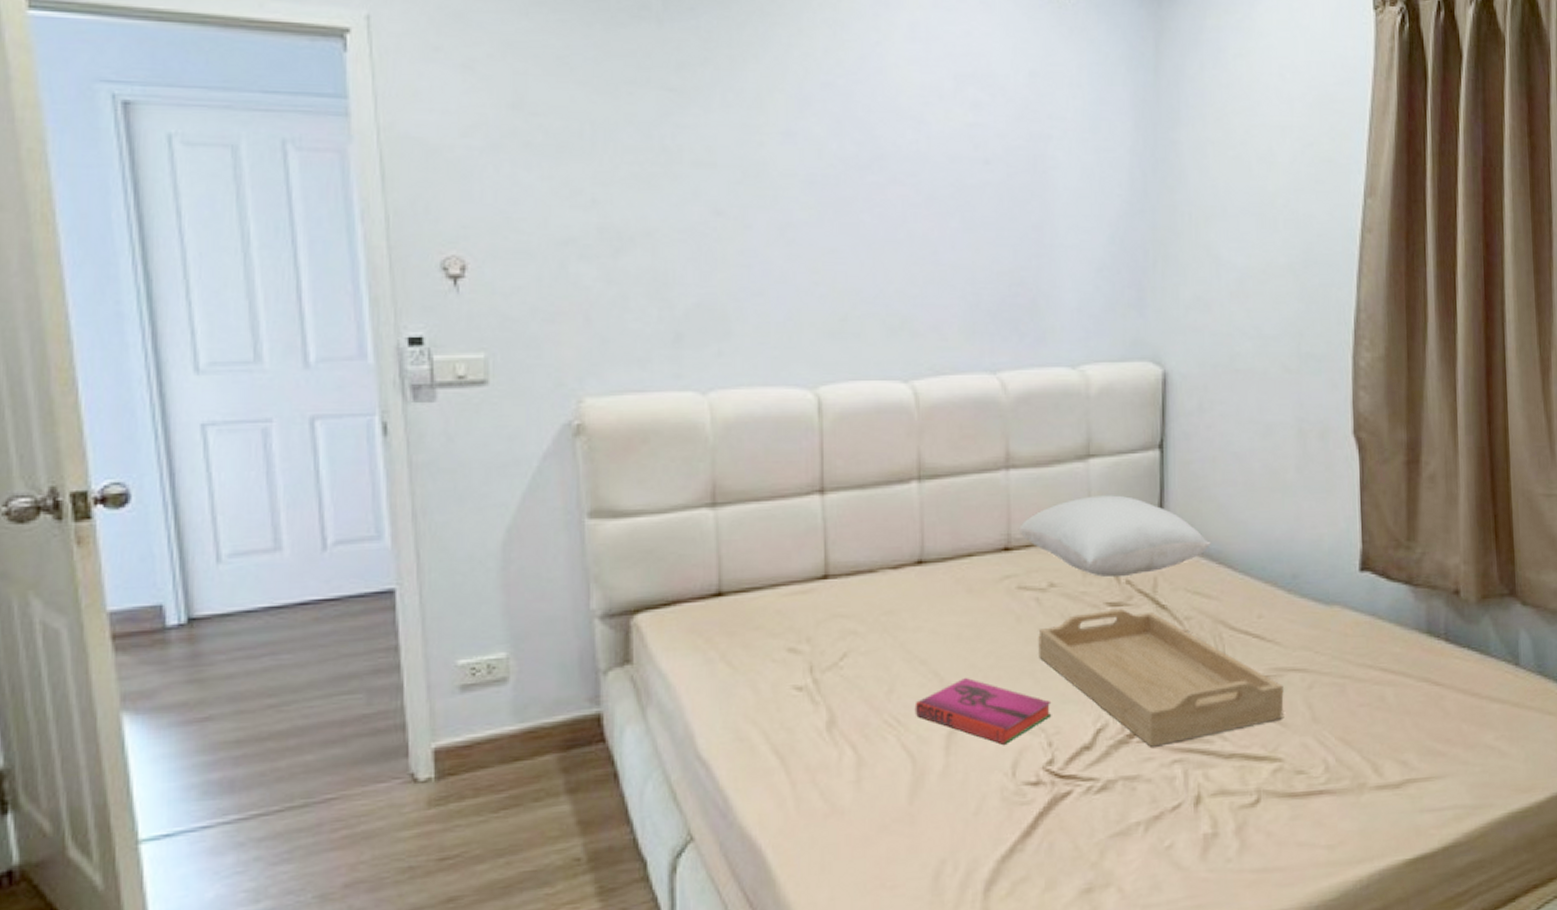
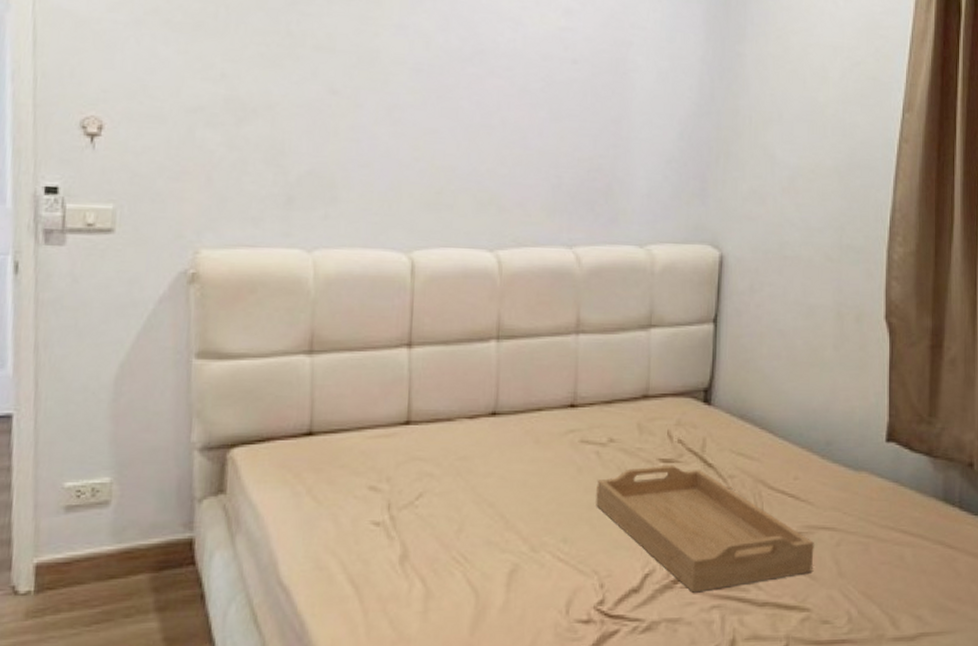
hardback book: present [914,677,1052,745] -> none [480,520,605,584]
pillow: present [1018,495,1212,578] -> none [583,362,756,437]

